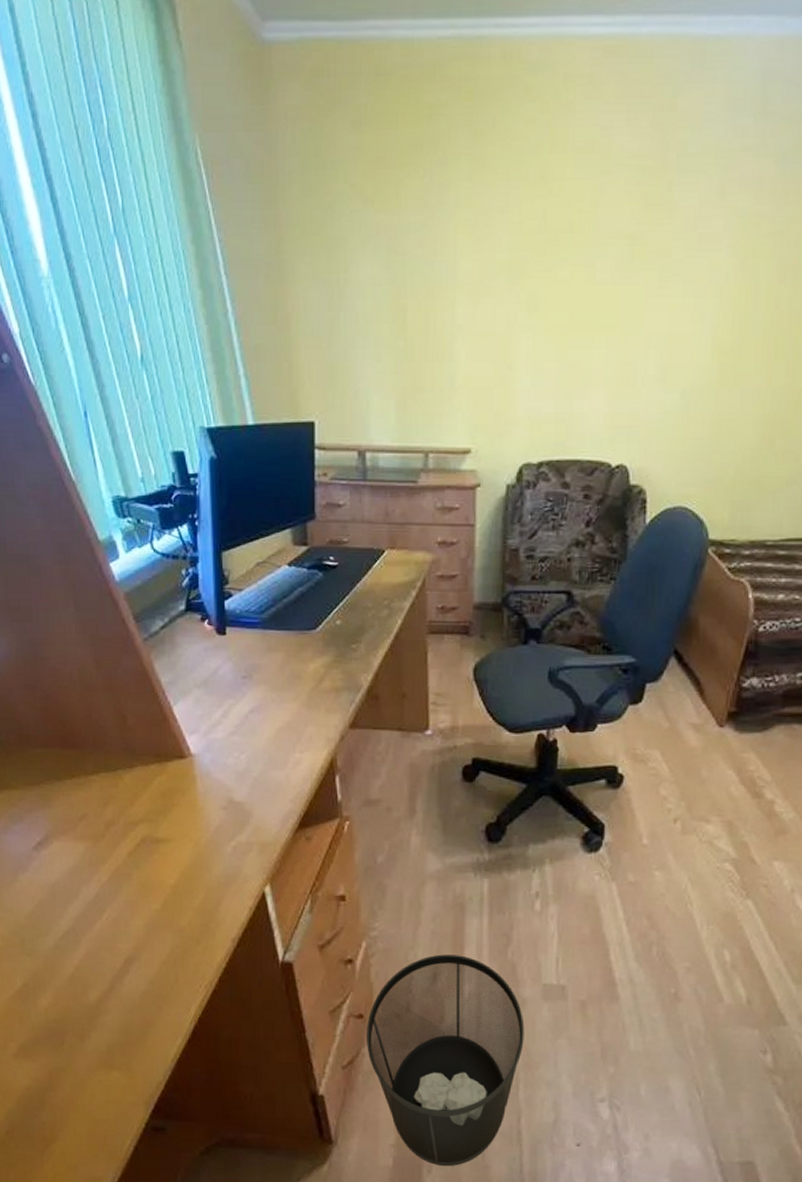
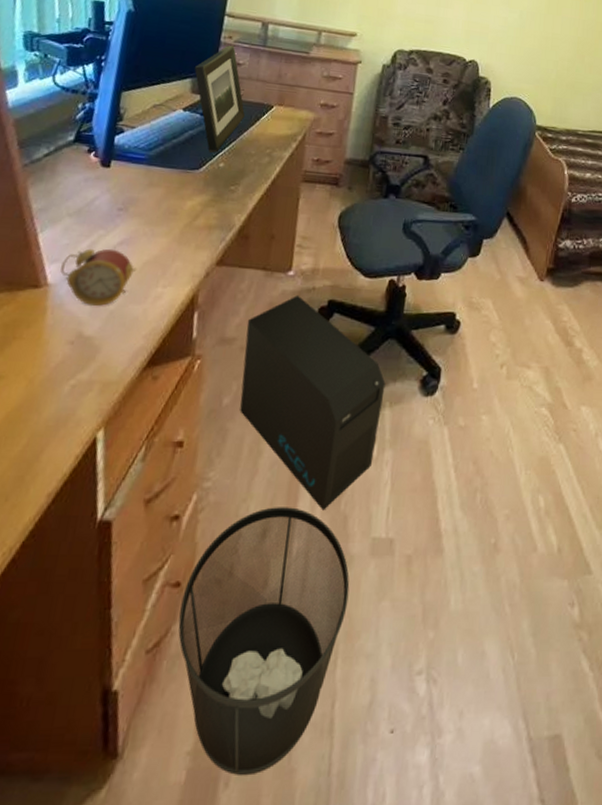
alarm clock: none [200,717,272,773] -> present [60,248,137,306]
picture frame: none [293,483,356,610] -> present [194,45,246,153]
computer tower: none [390,755,543,959] -> present [240,295,386,511]

